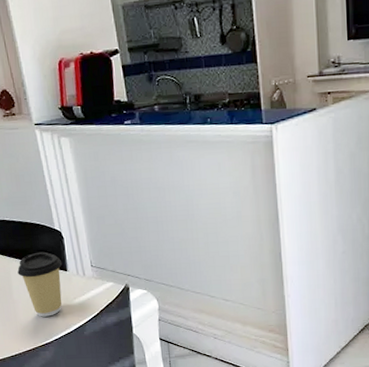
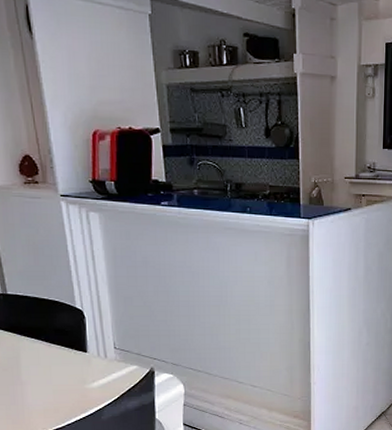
coffee cup: present [17,251,63,317] -> none [28,331,82,400]

